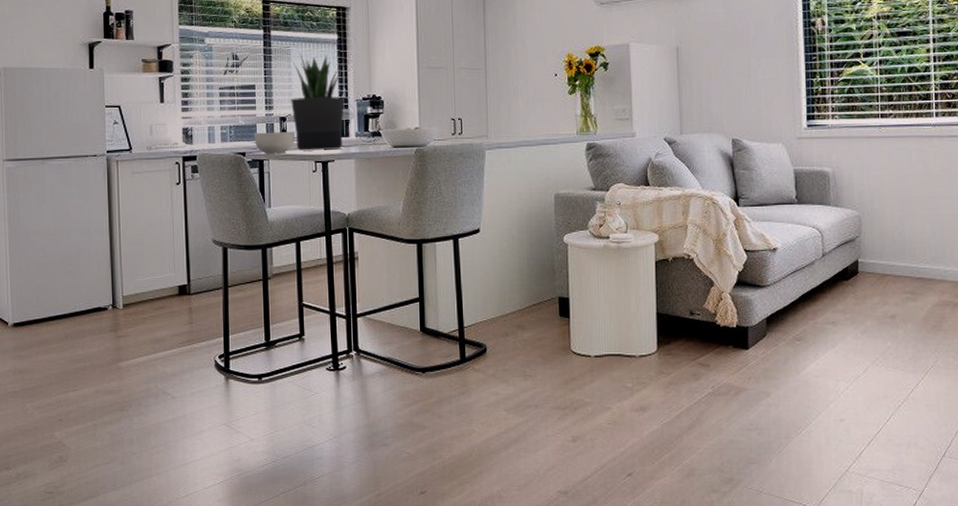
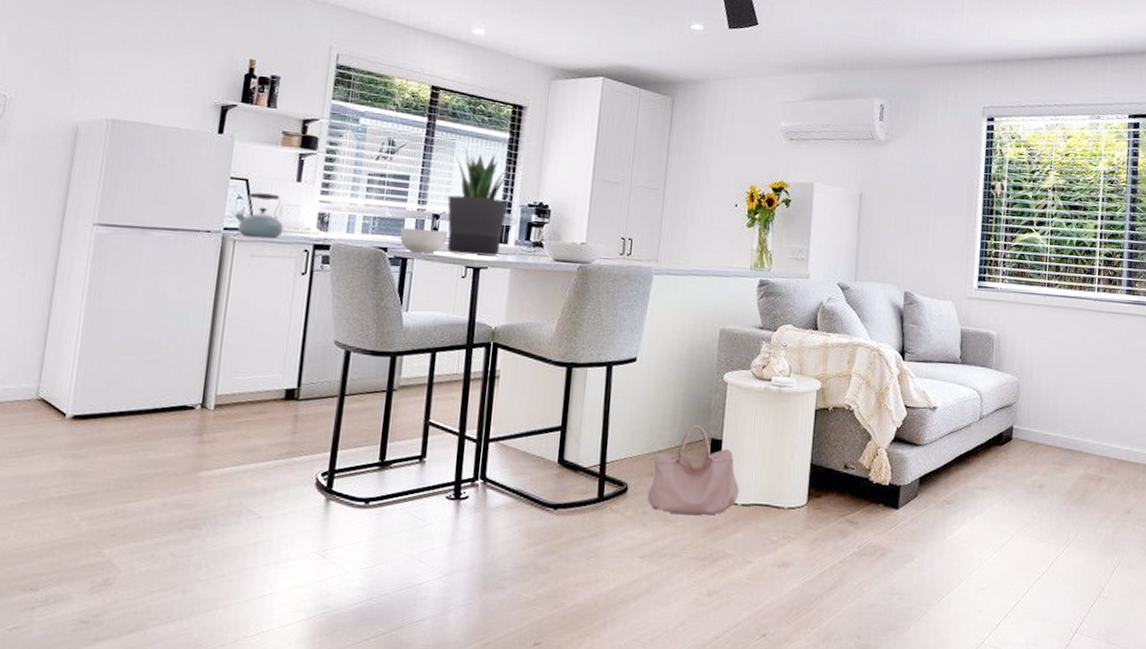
kettle: none [113,116,156,157] -> present [233,192,284,240]
handbag: none [505,285,591,369] -> present [647,424,739,515]

